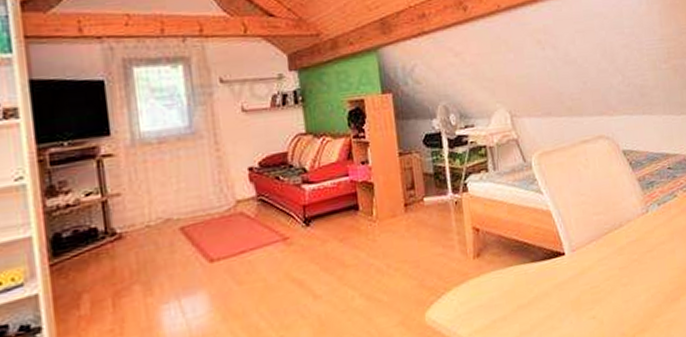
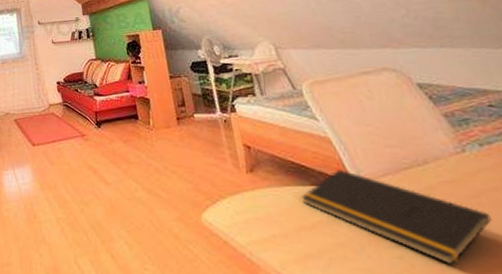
notepad: none [521,242,658,316] -> present [300,169,492,265]

